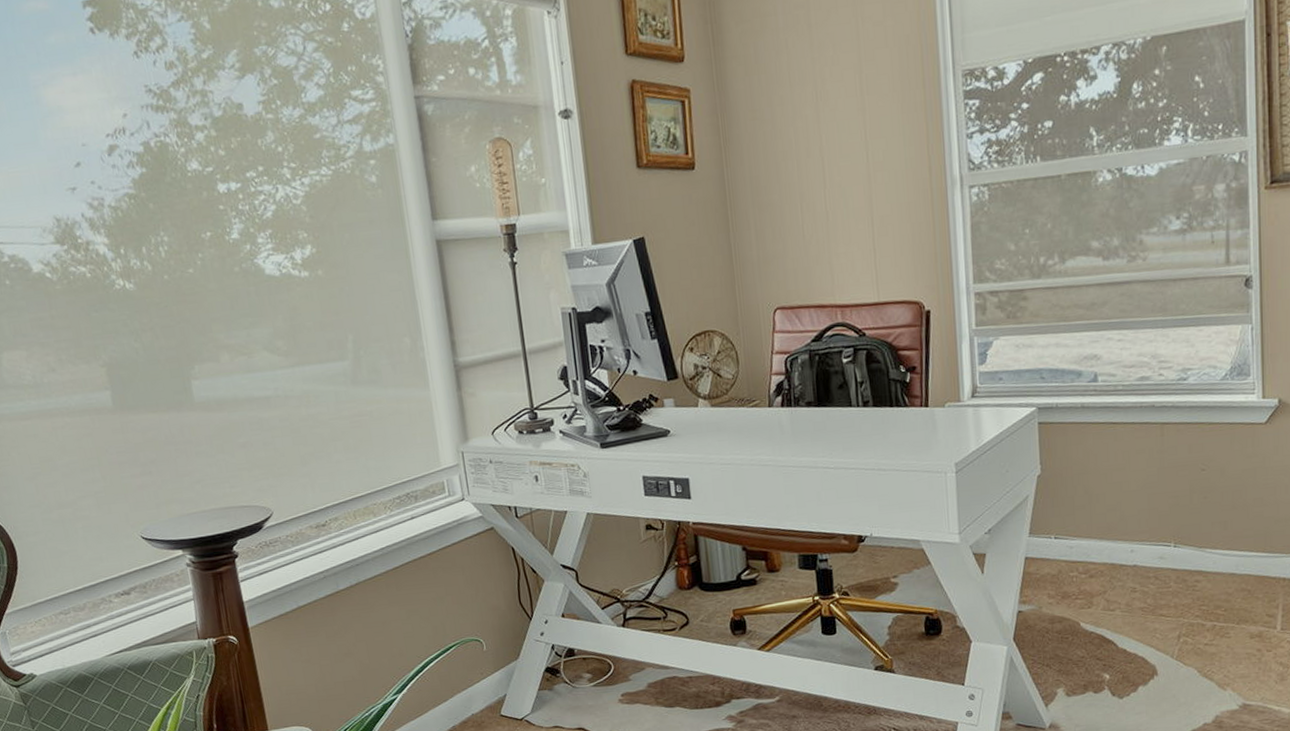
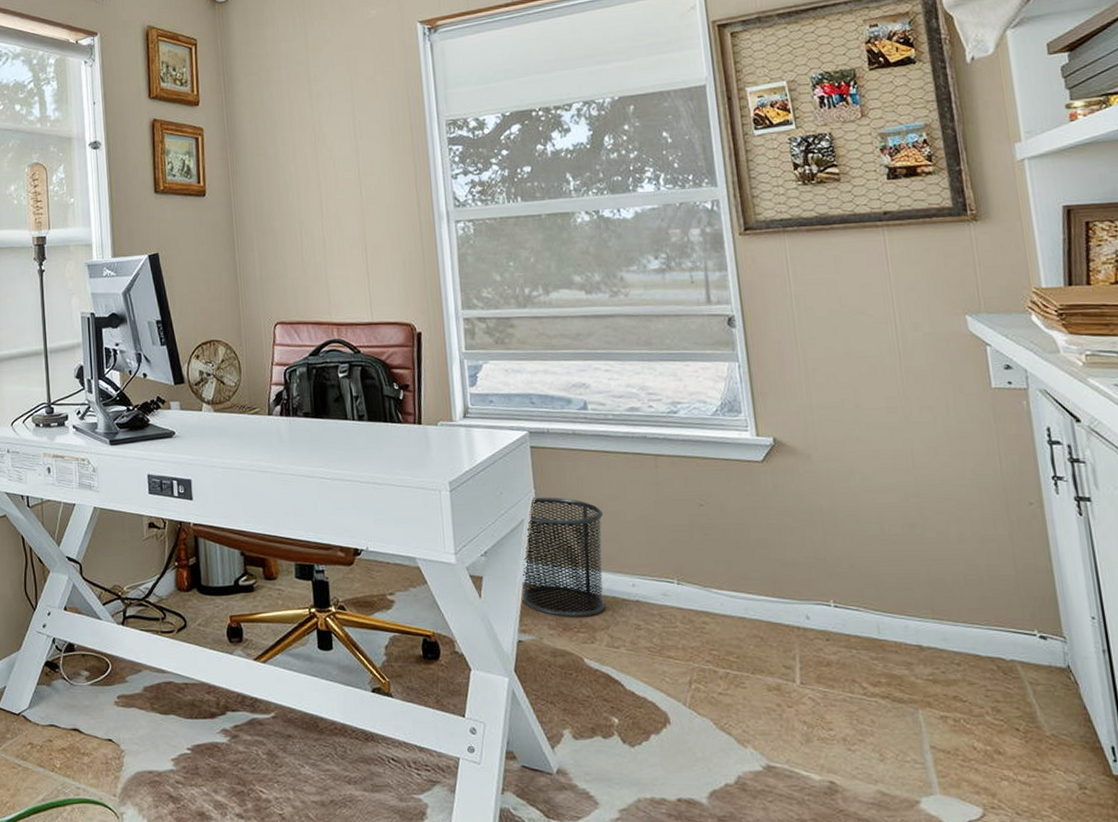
waste bin: none [1023,471,1107,586] -> present [521,497,606,617]

